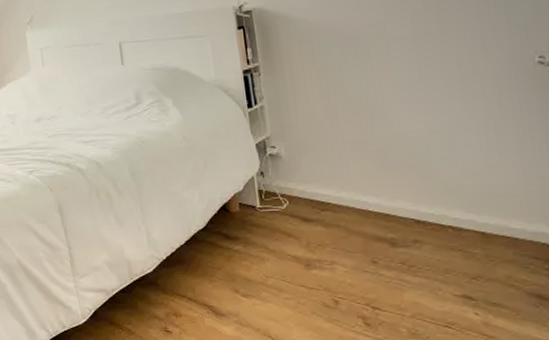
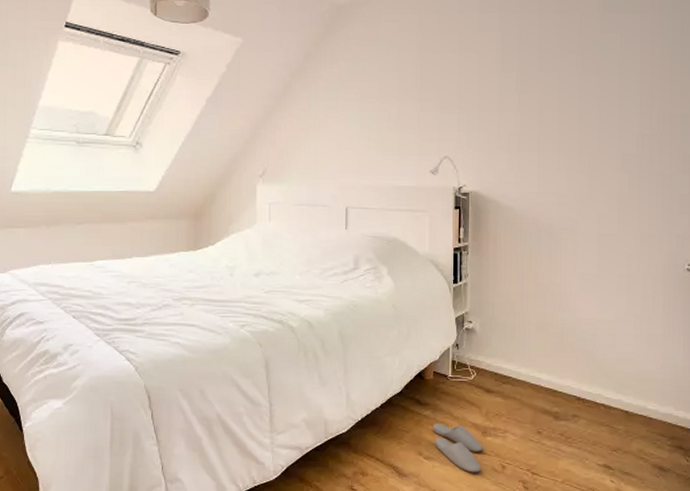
slippers: none [246,258,310,310] -> present [433,423,484,473]

